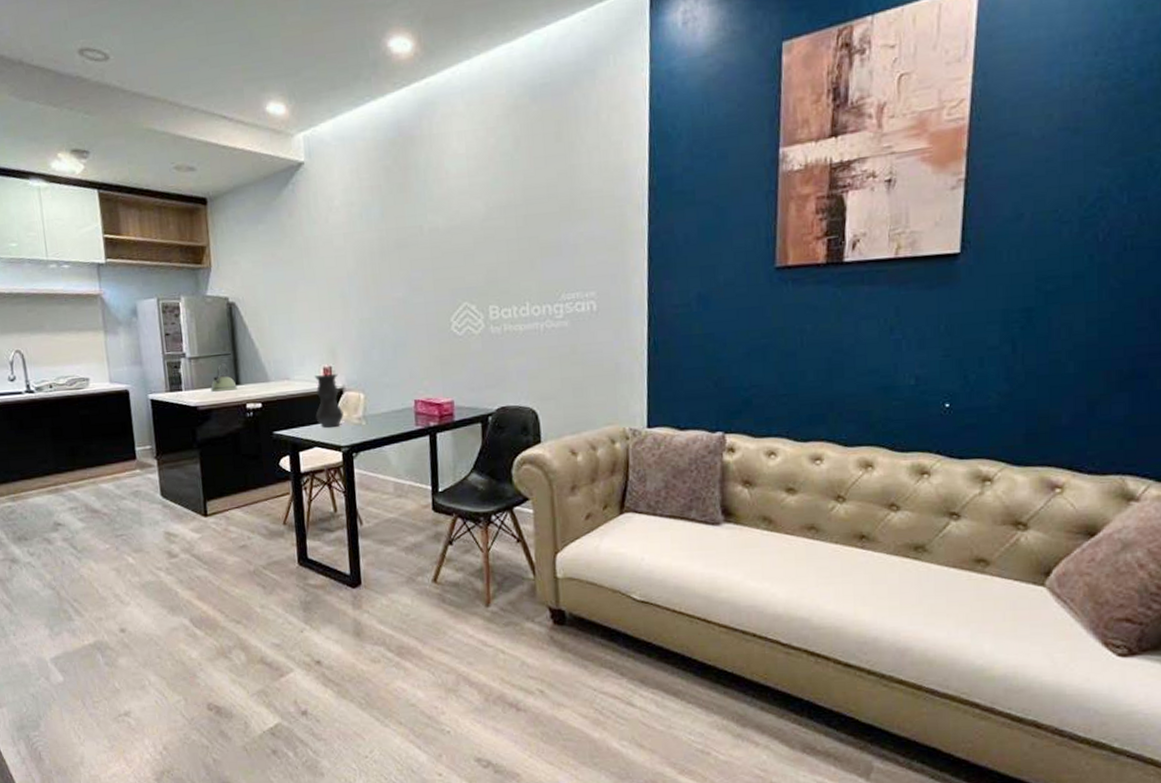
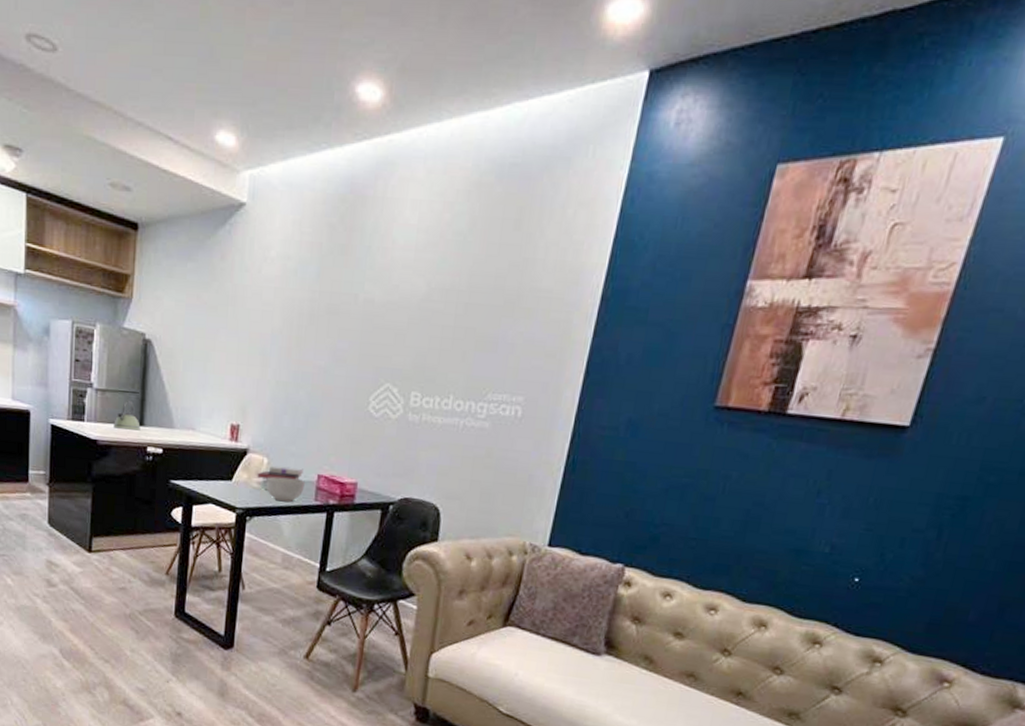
vase: present [314,374,344,429] -> none [215,431,245,488]
books: none [356,397,400,425] -> present [257,465,303,491]
bowl: none [366,408,404,433] -> present [266,476,305,502]

